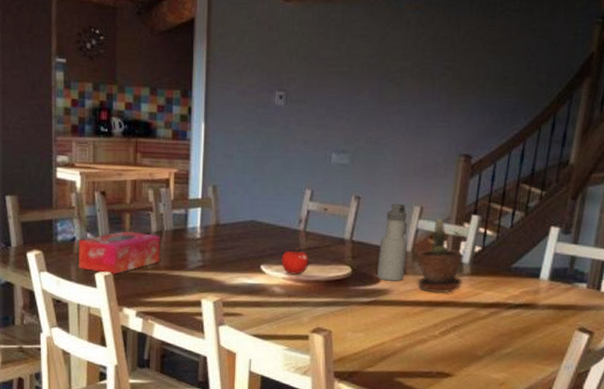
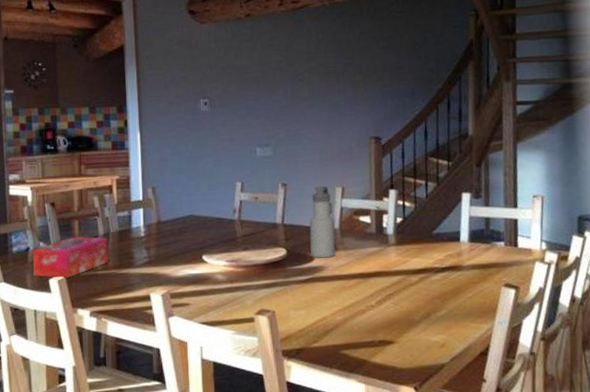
fruit: present [281,247,309,275] -> none [220,235,247,262]
potted plant: present [416,219,462,294] -> none [344,196,390,265]

